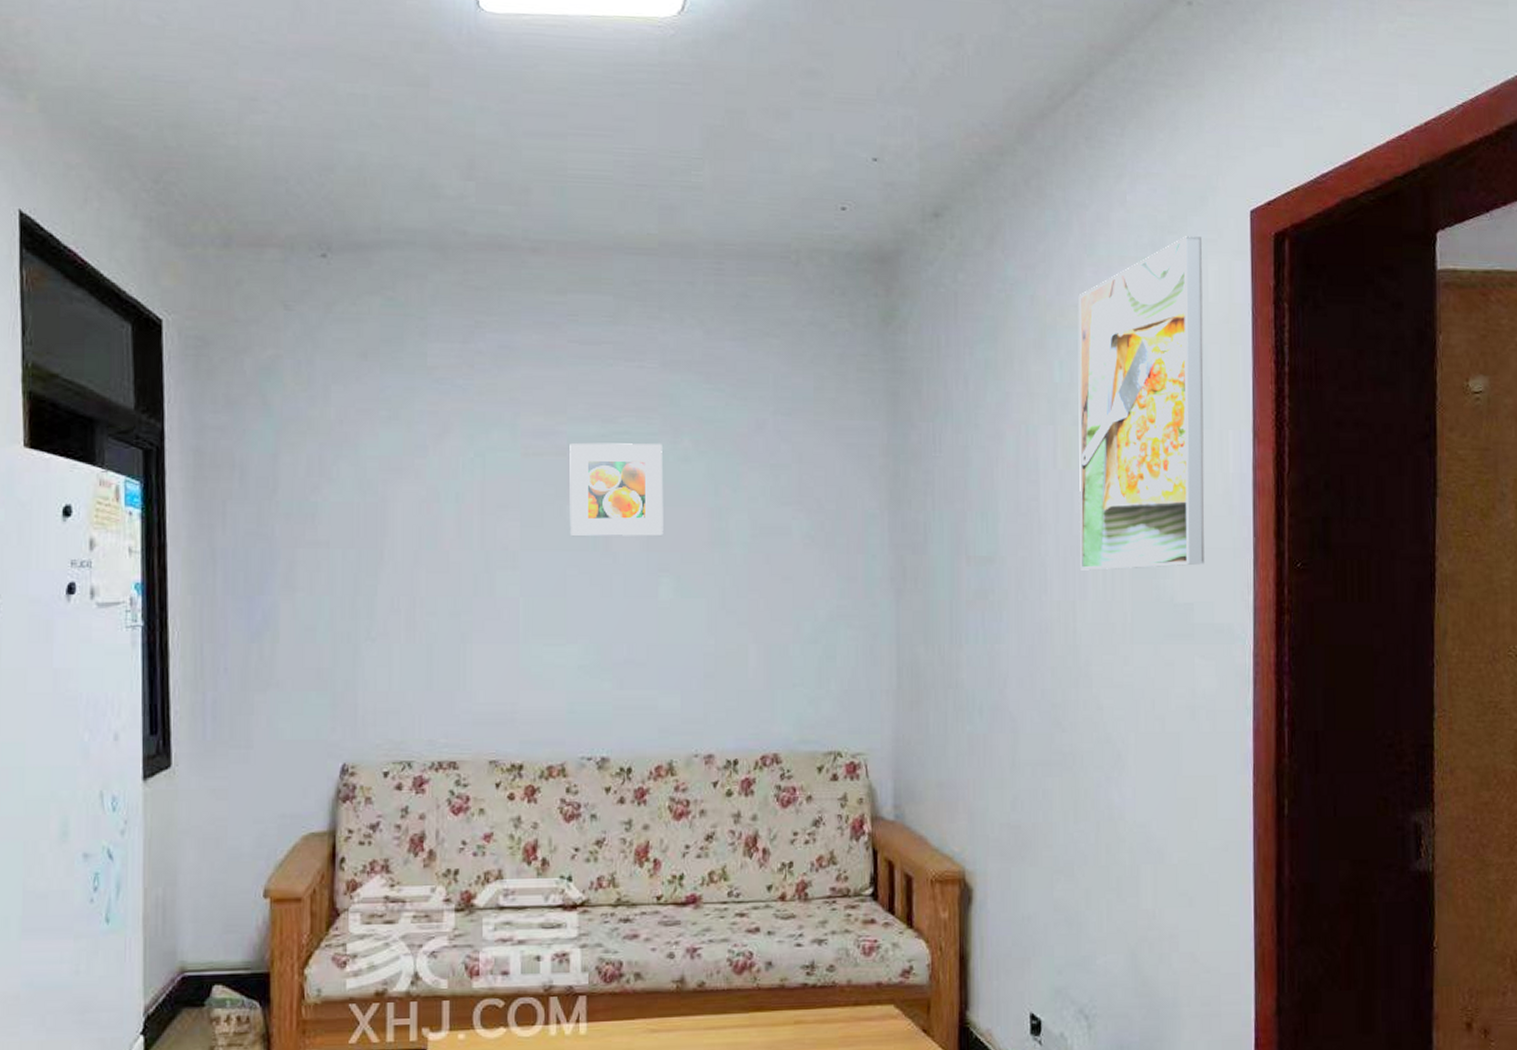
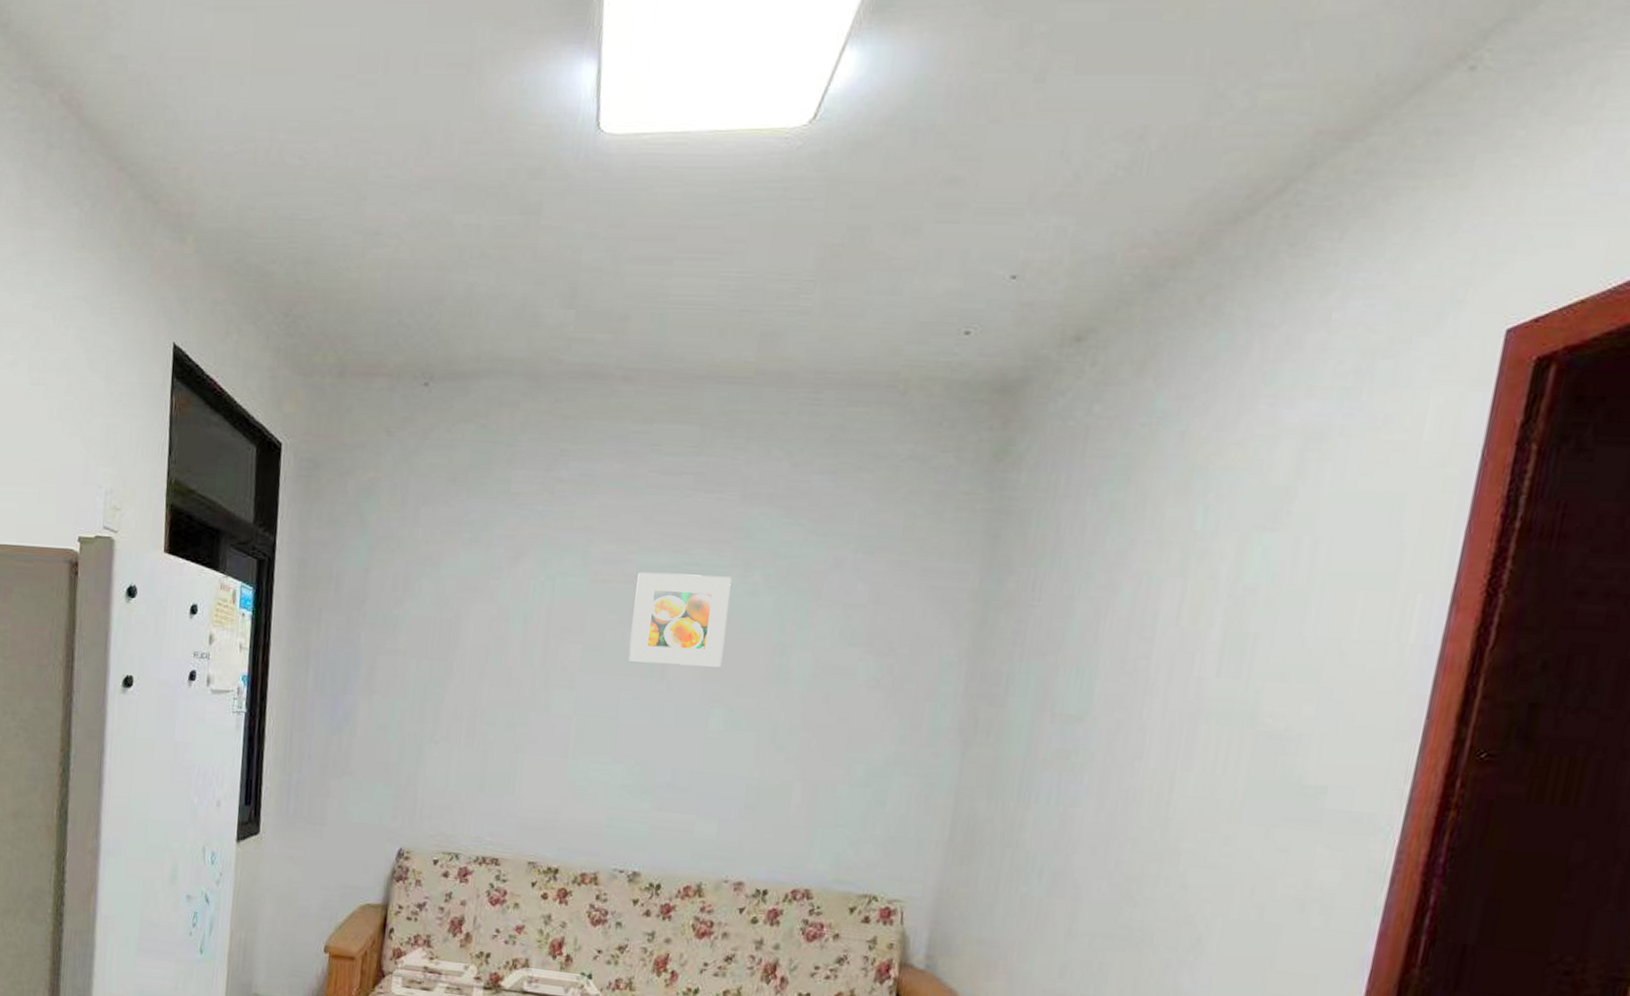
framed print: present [1078,236,1205,571] -> none [1189,361,1428,745]

